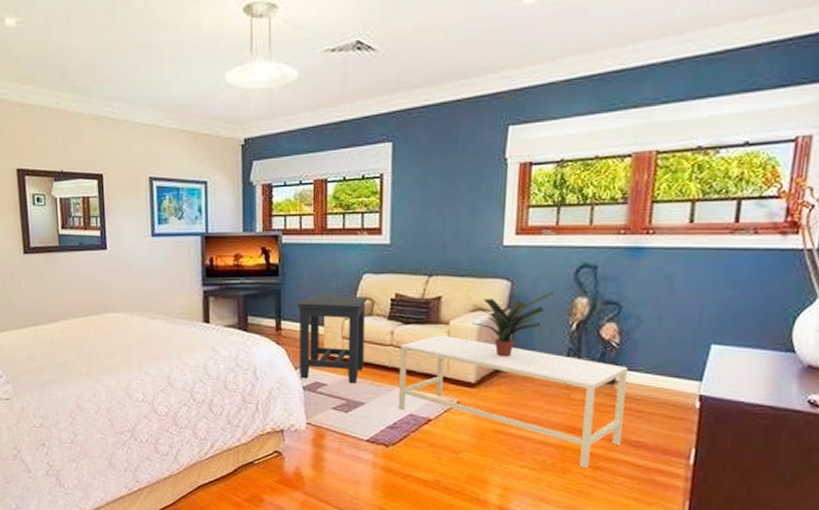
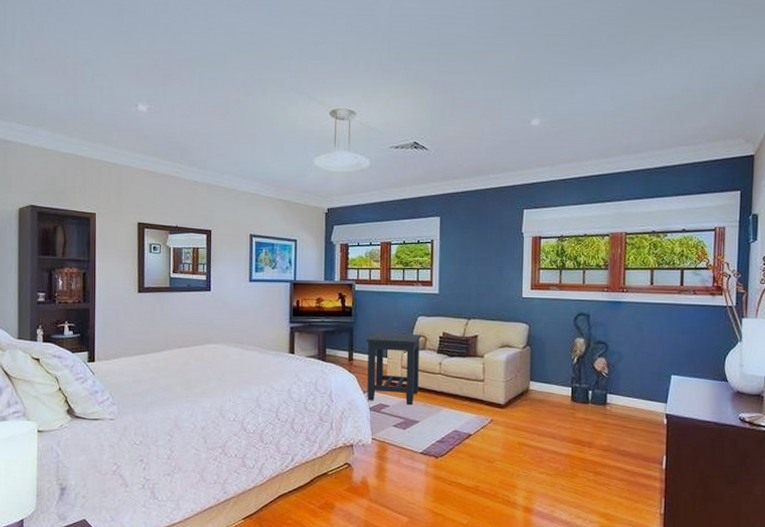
coffee table: present [399,335,628,469] -> none [446,366,615,474]
potted plant: present [472,290,554,357] -> none [501,332,559,384]

